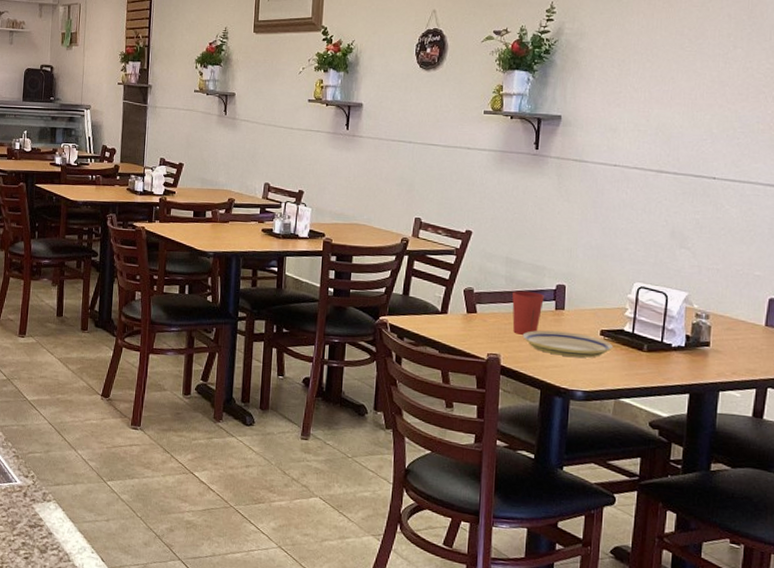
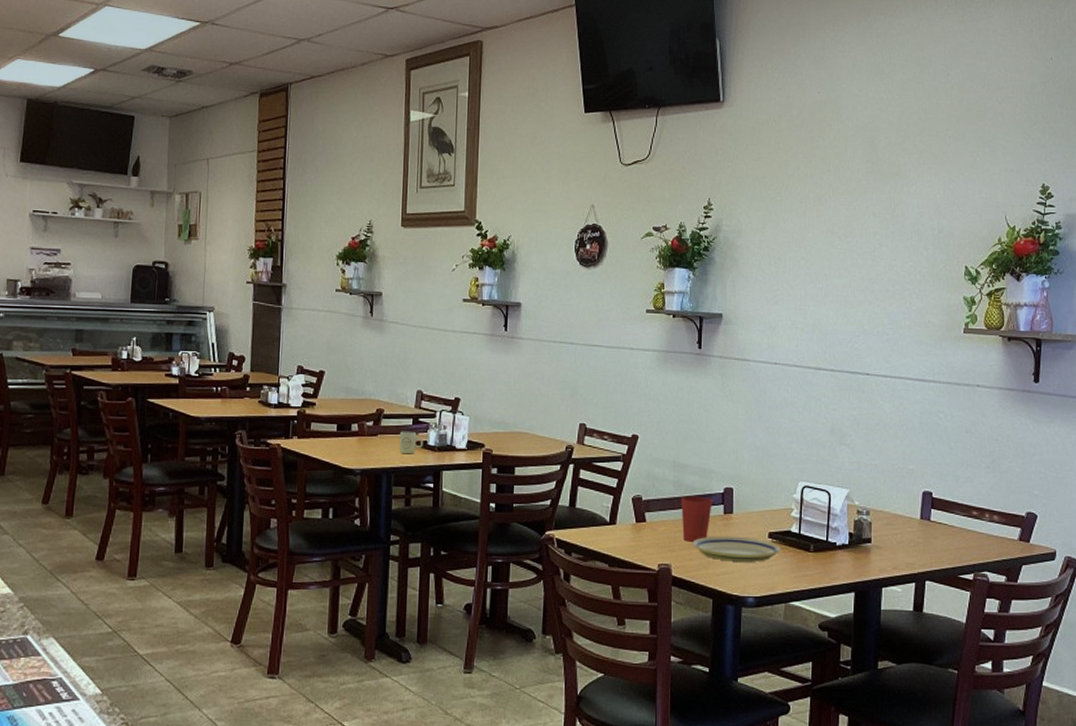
mug: none [247,219,269,241] -> present [398,431,423,454]

